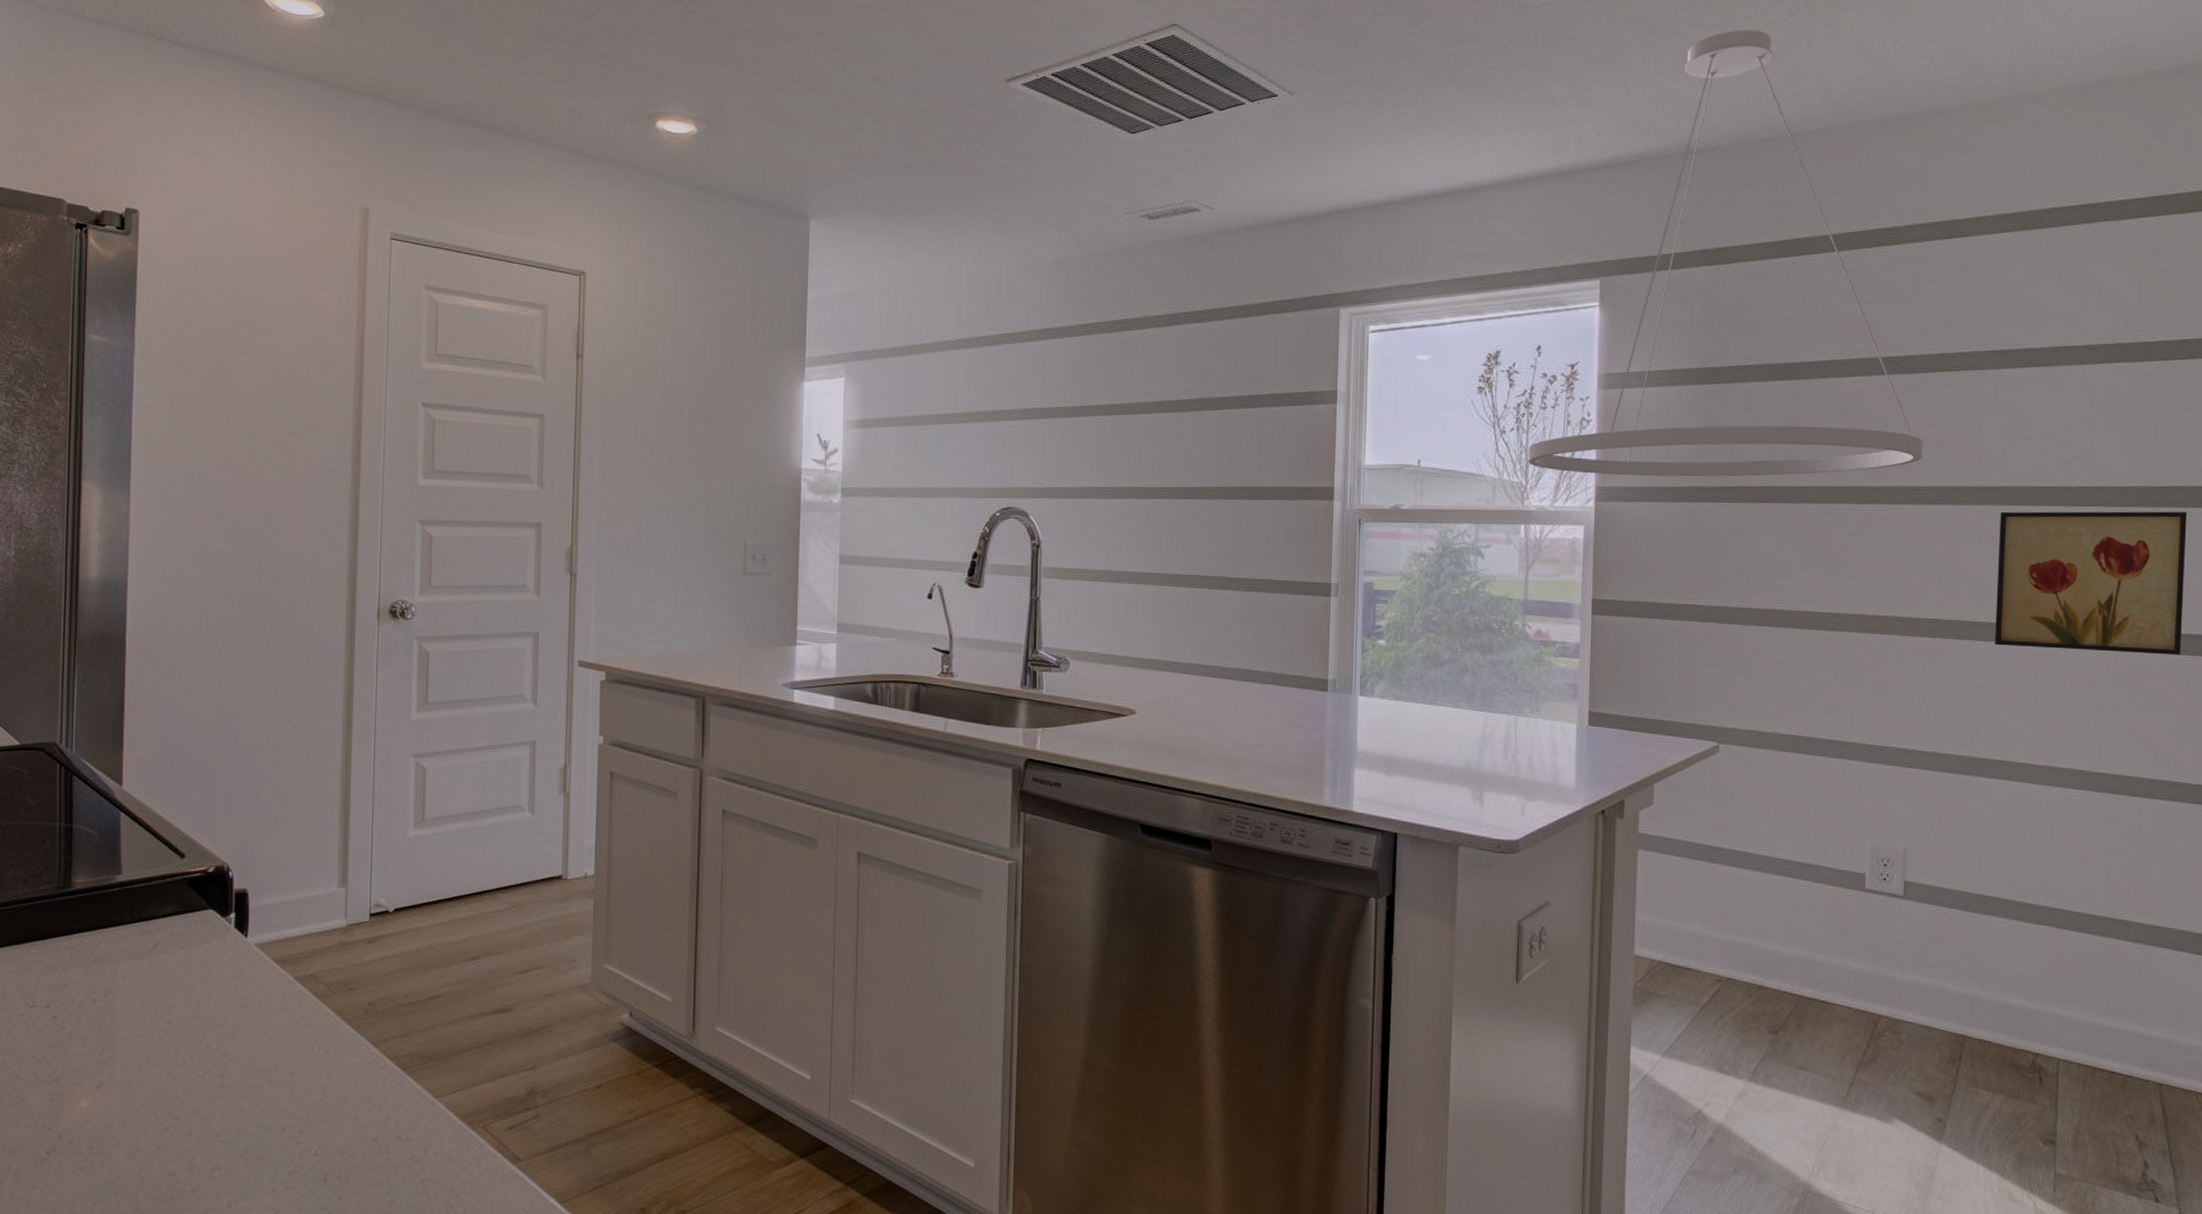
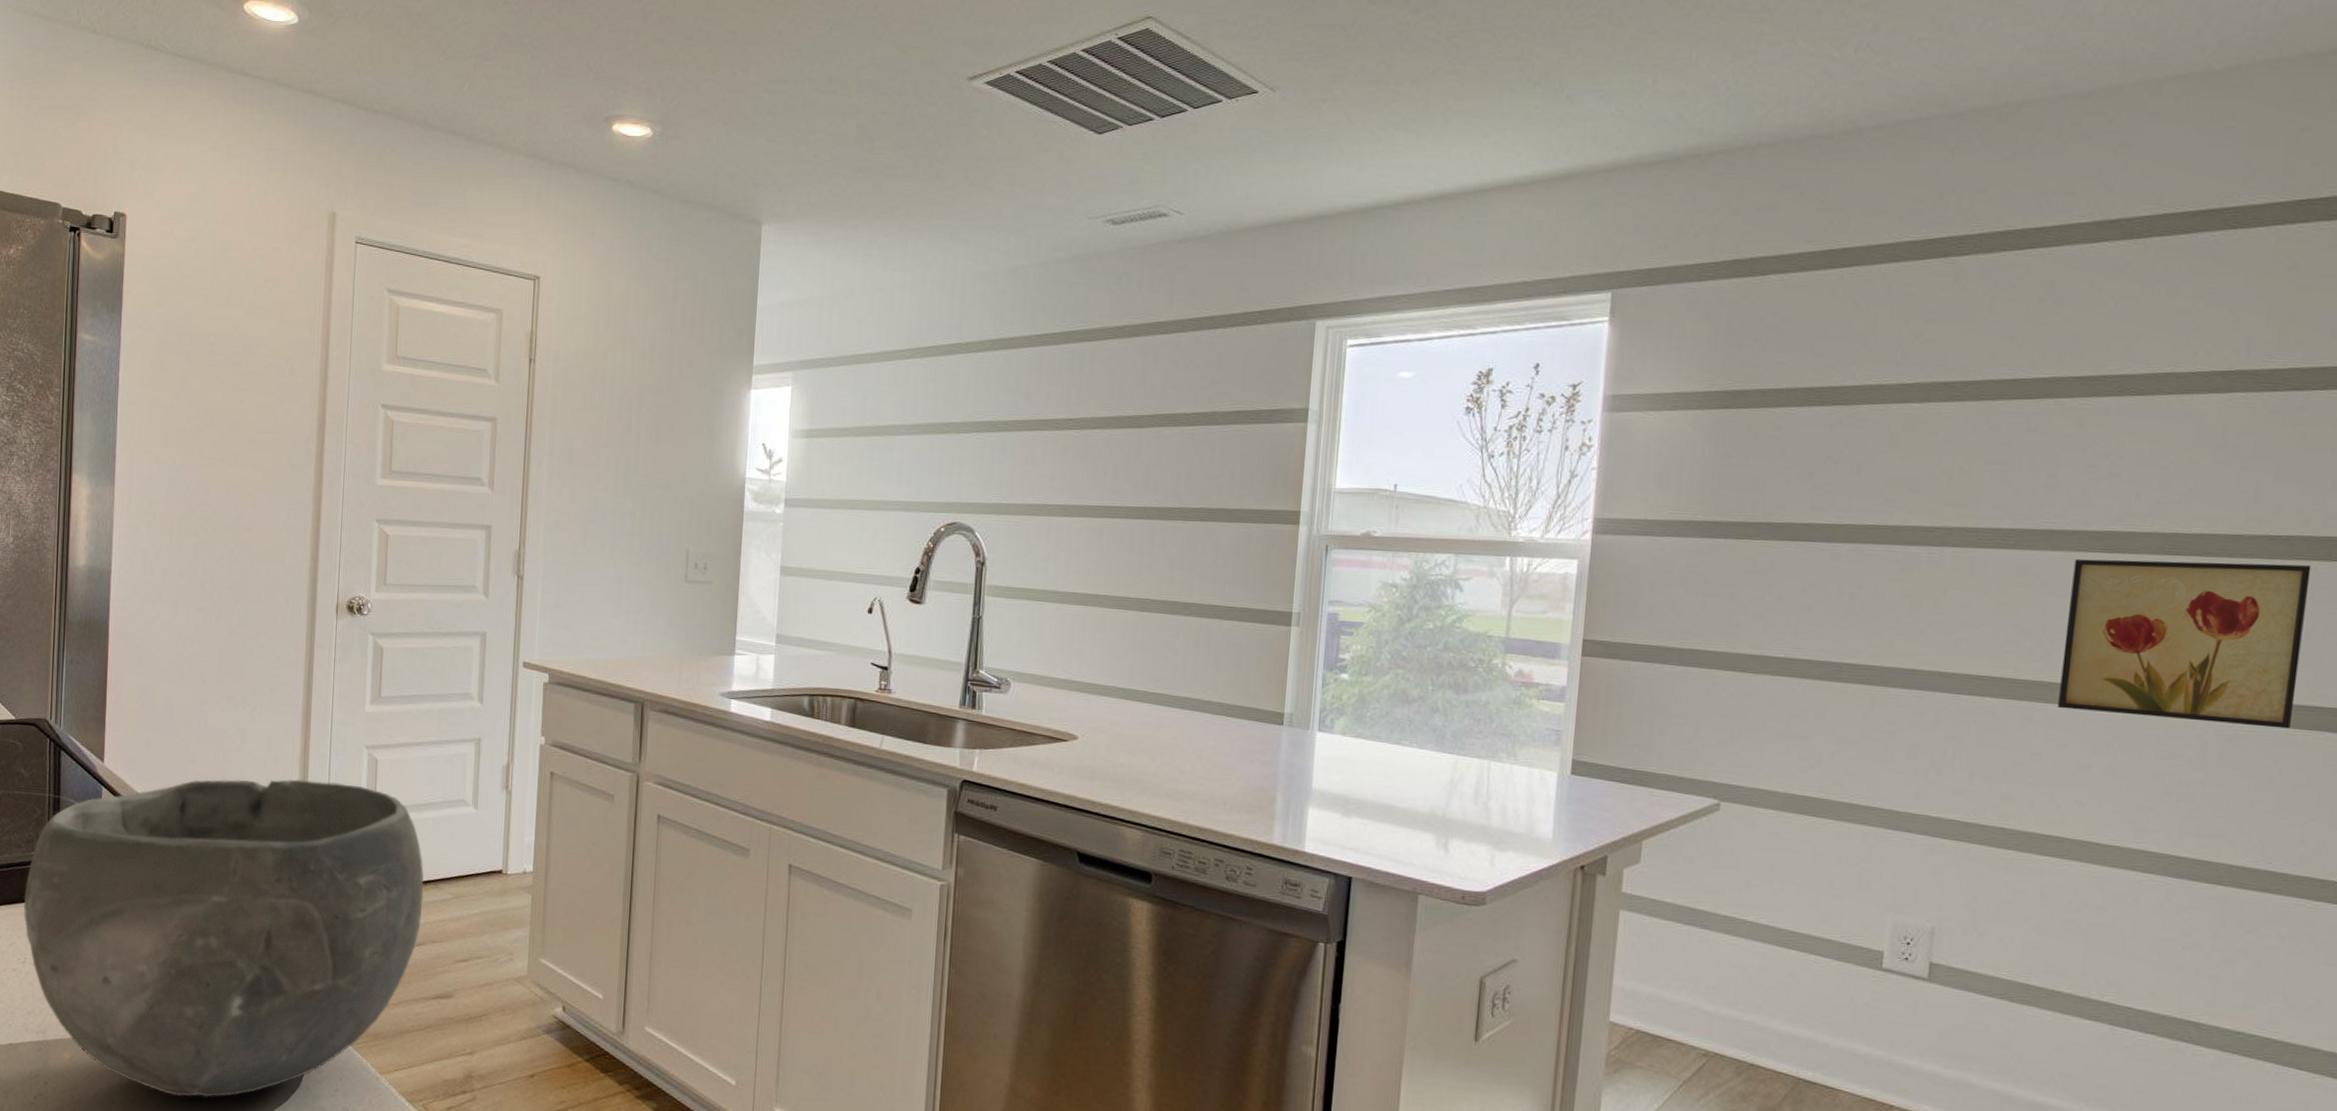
bowl: none [32,793,479,1139] -> present [23,779,425,1098]
pendant light: present [1528,30,1923,477] -> none [1518,13,1985,511]

